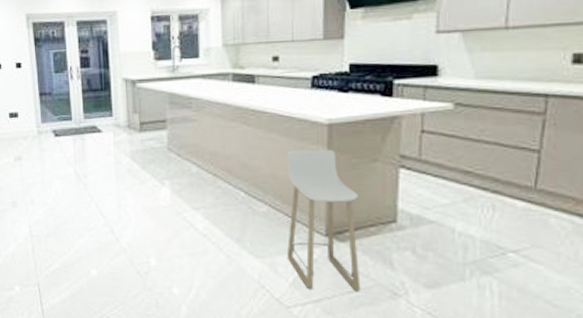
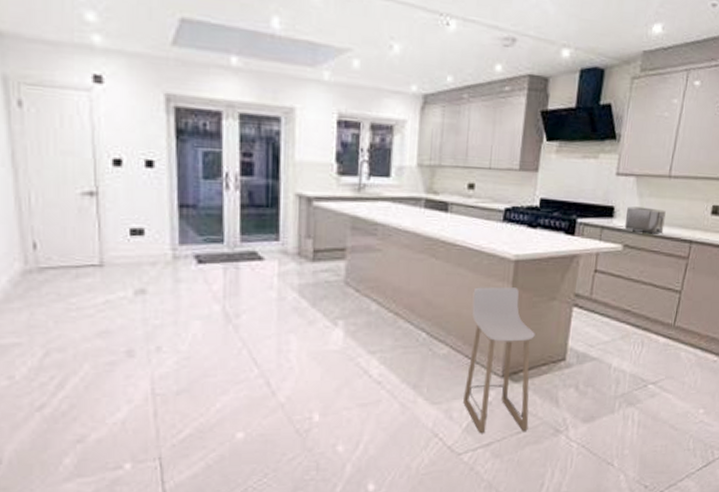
toaster: none [453,62,506,90] -> present [624,206,666,234]

